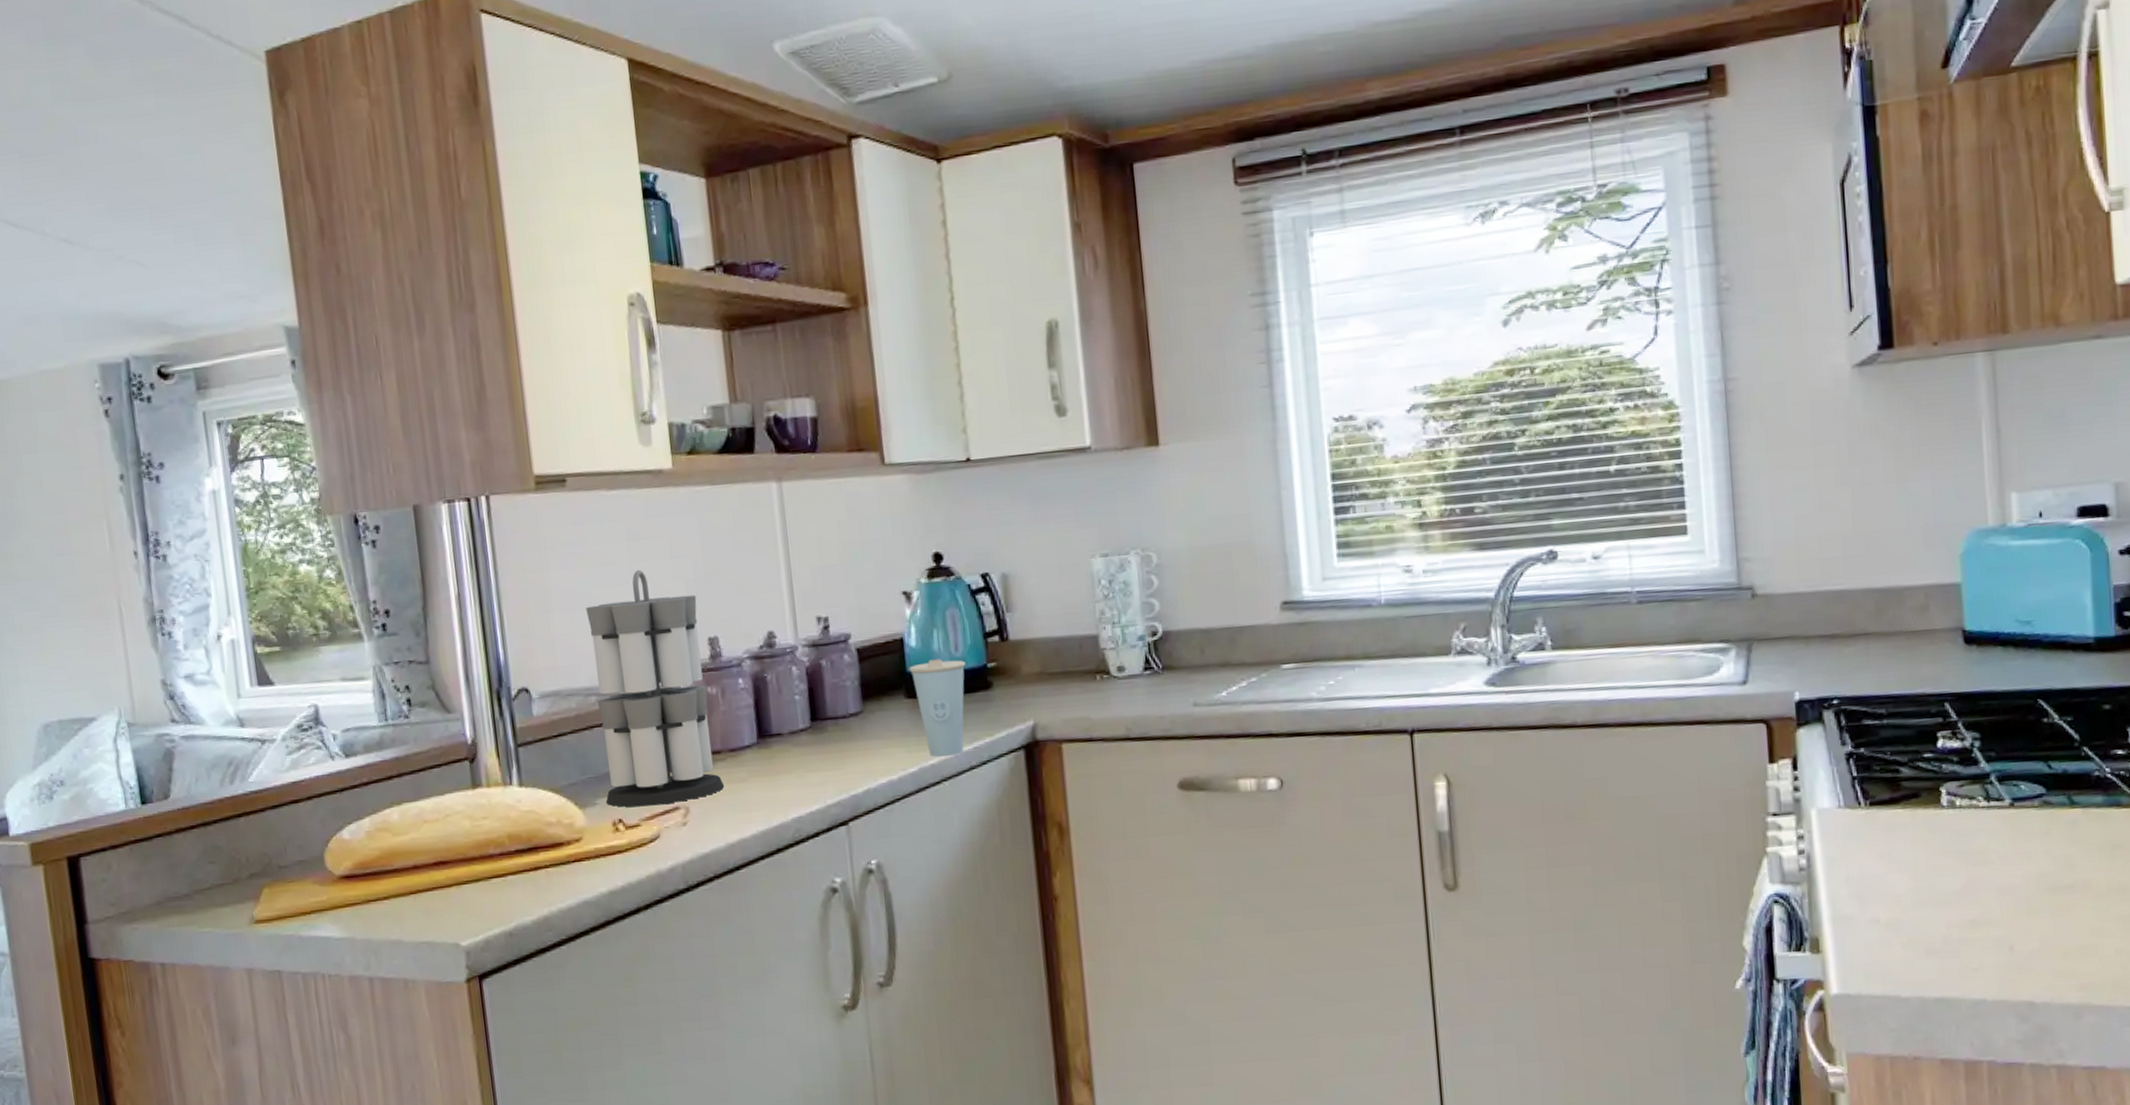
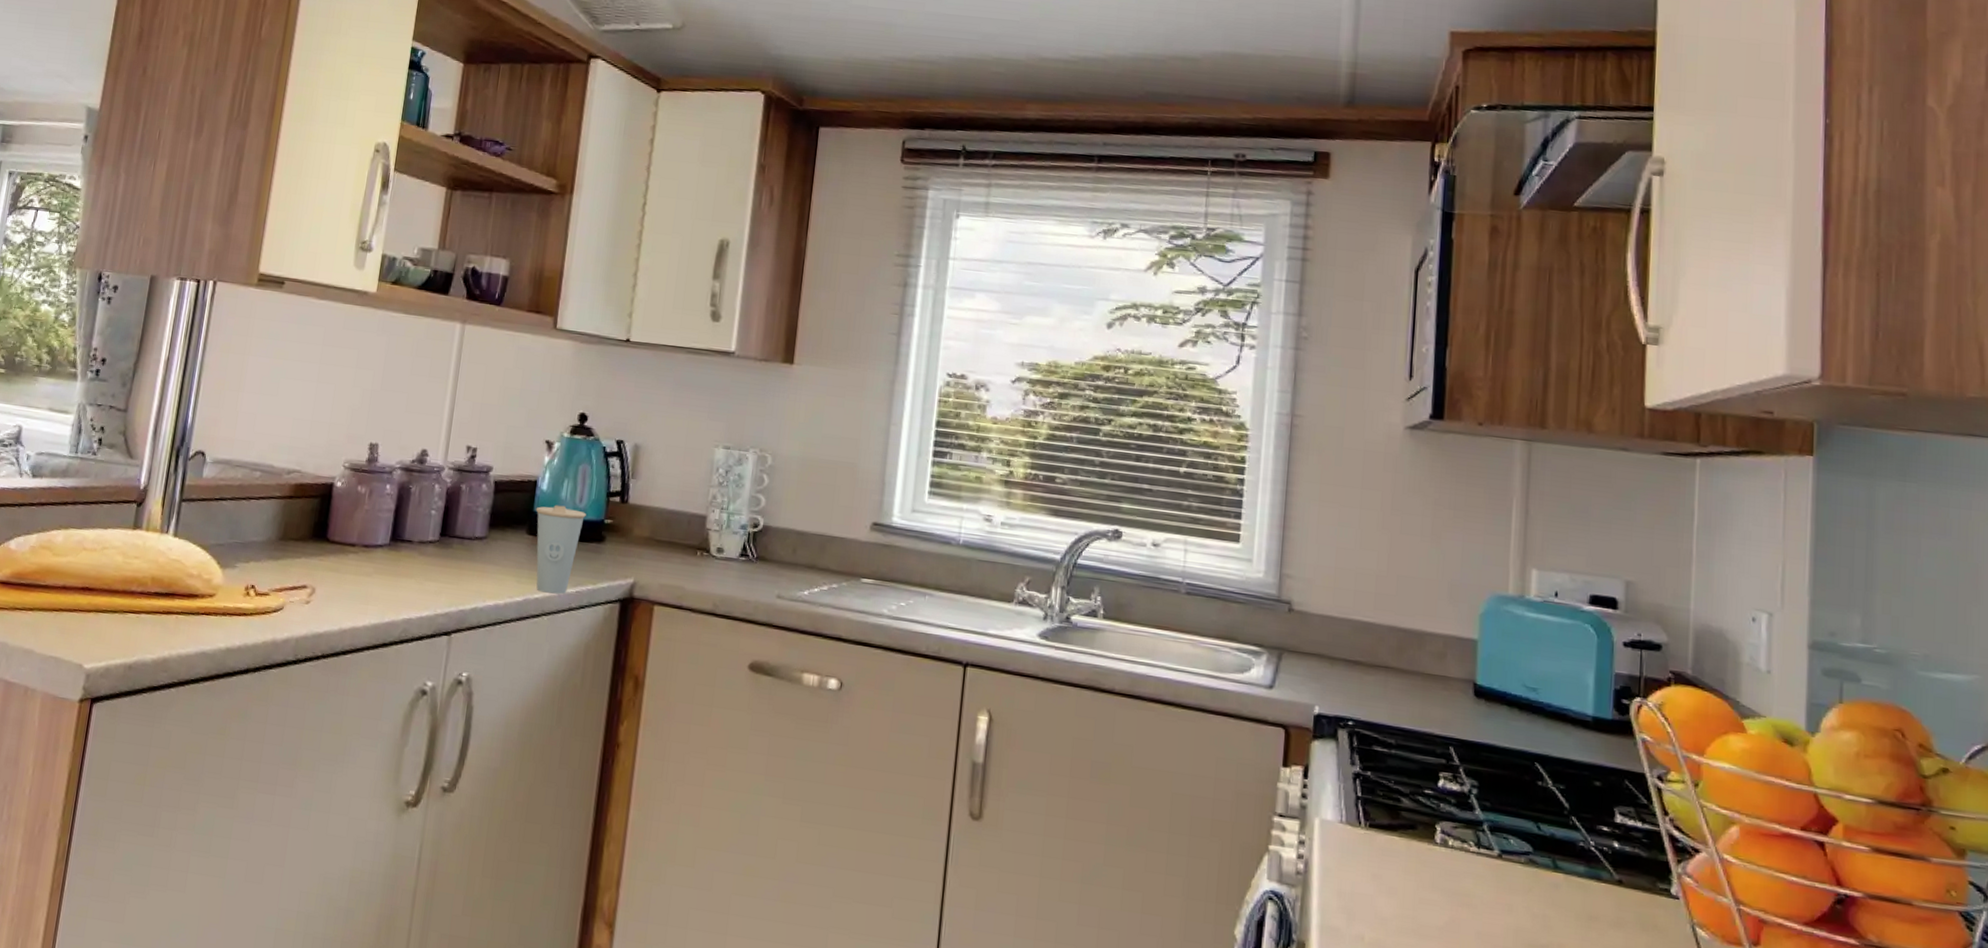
spice rack: present [586,570,725,807] -> none [244,372,369,582]

